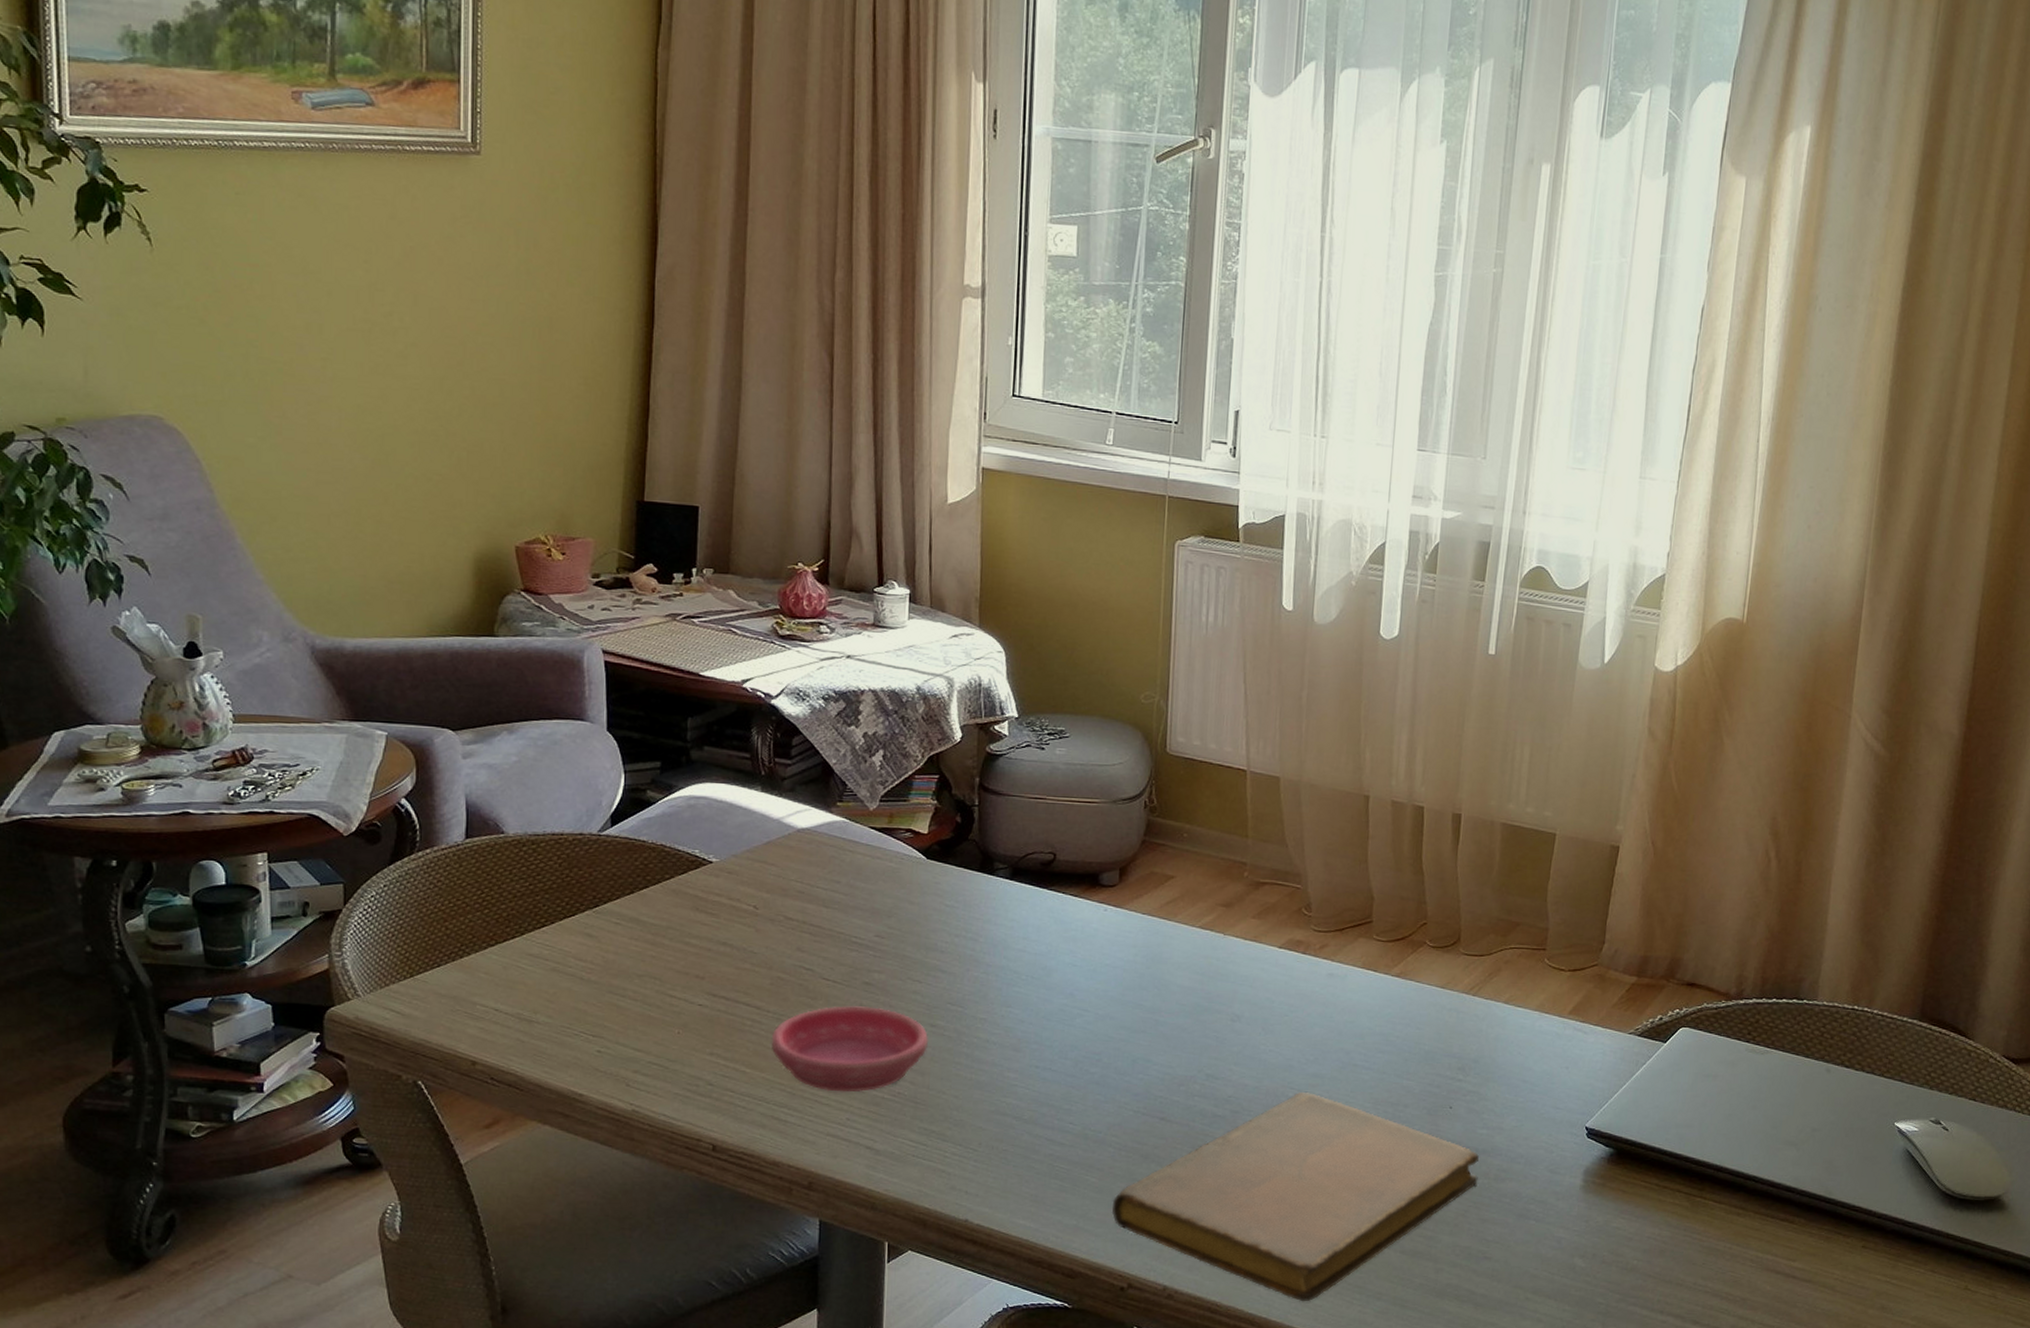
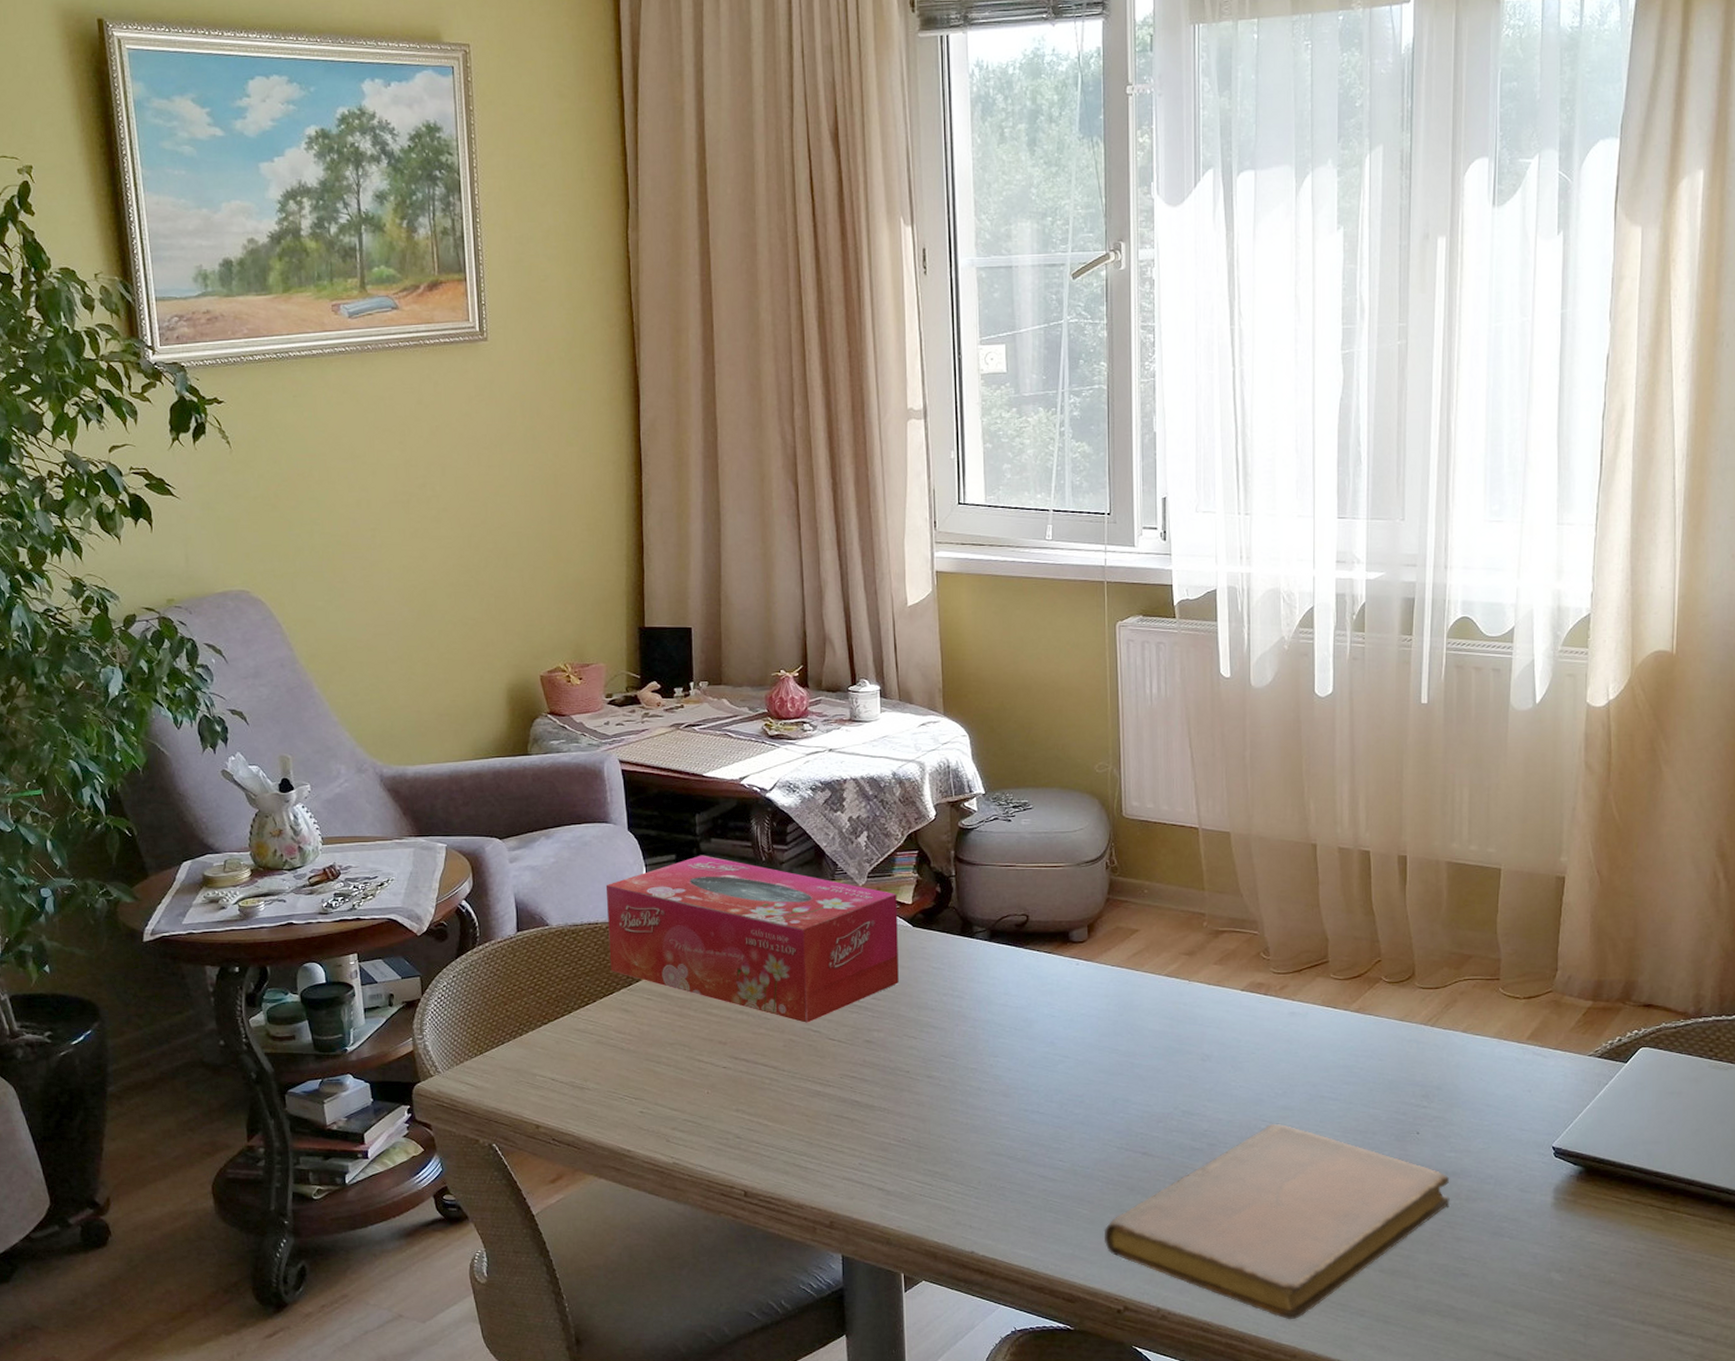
tissue box: none [574,764,912,960] -> present [605,855,899,1023]
saucer: present [772,1006,929,1092] -> none [789,1062,927,1140]

